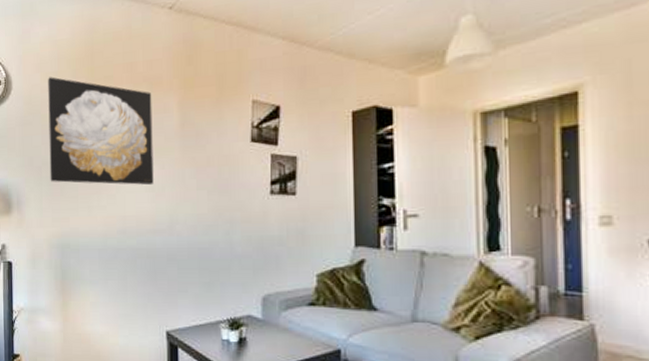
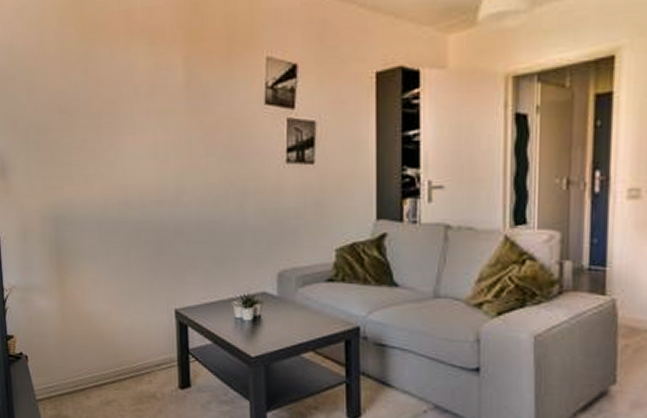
wall art: present [48,77,154,186] -> none [31,24,157,152]

